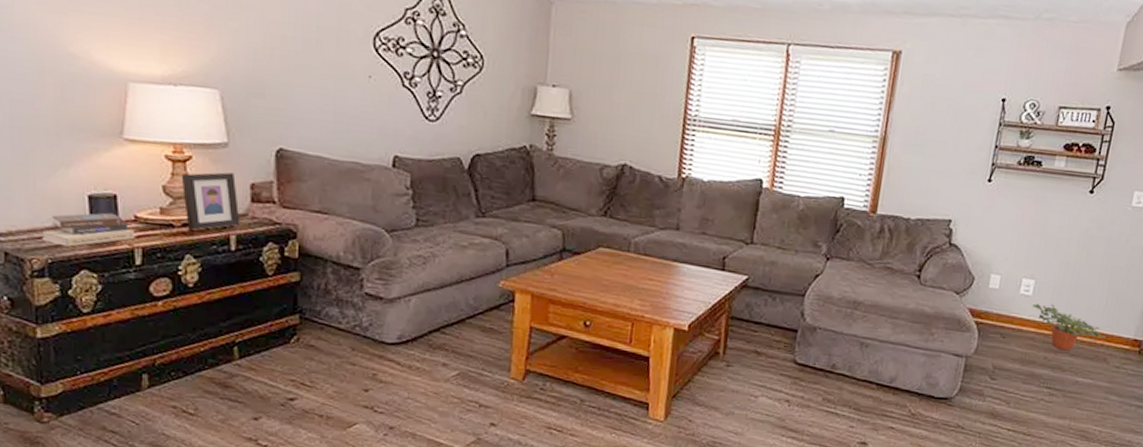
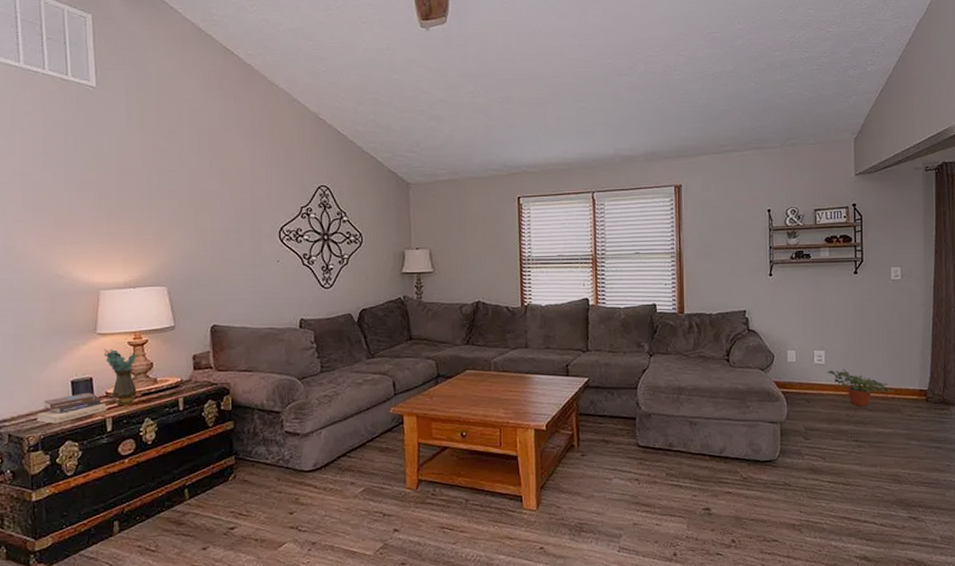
vase: none [132,159,176,235] -> present [103,348,137,405]
picture frame: present [181,172,240,231] -> none [140,349,186,398]

